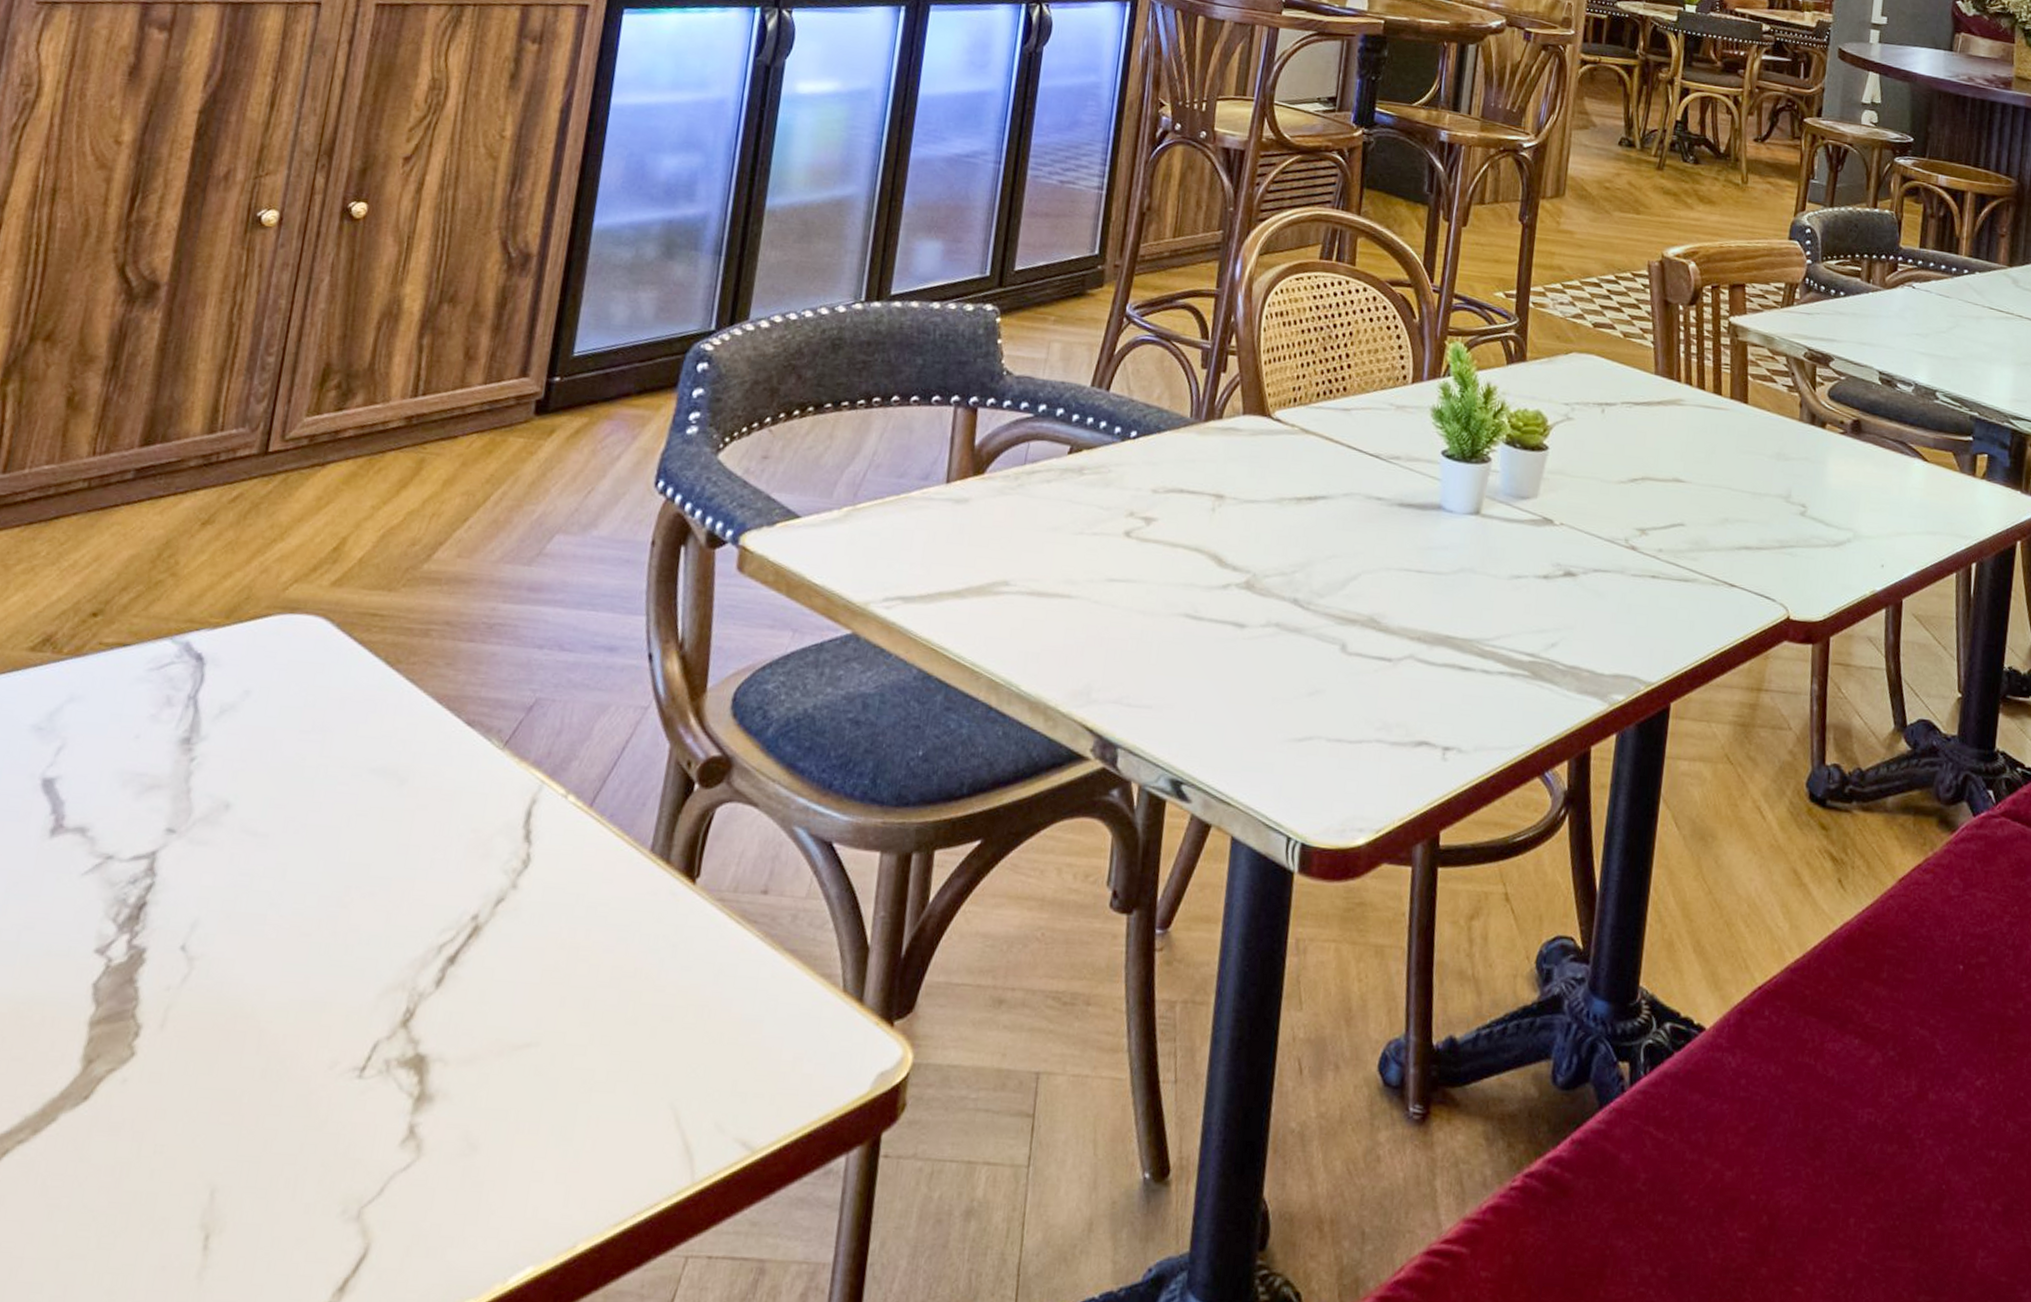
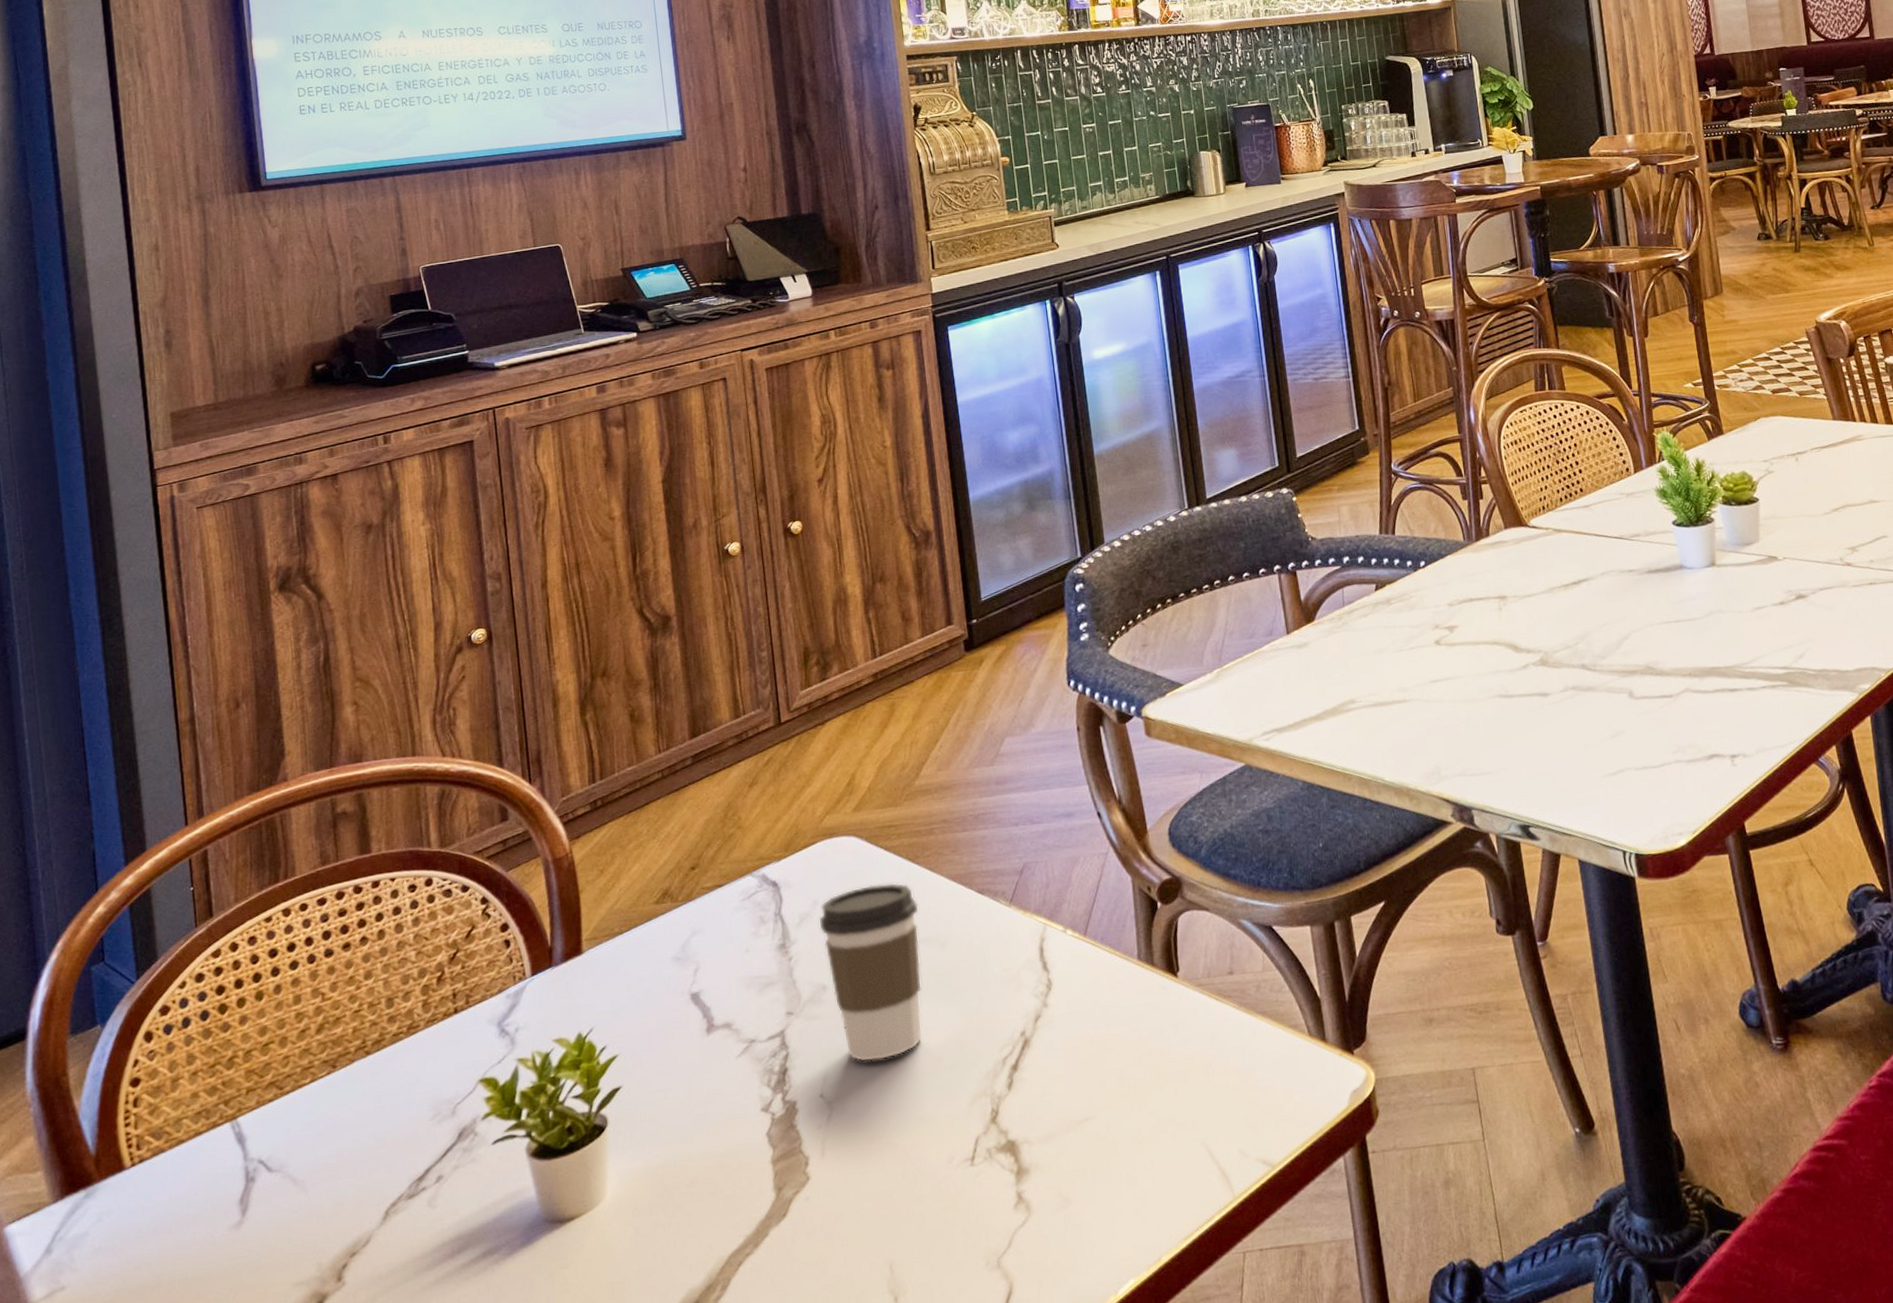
coffee cup: none [234,684,384,917] -> present [819,882,923,1062]

